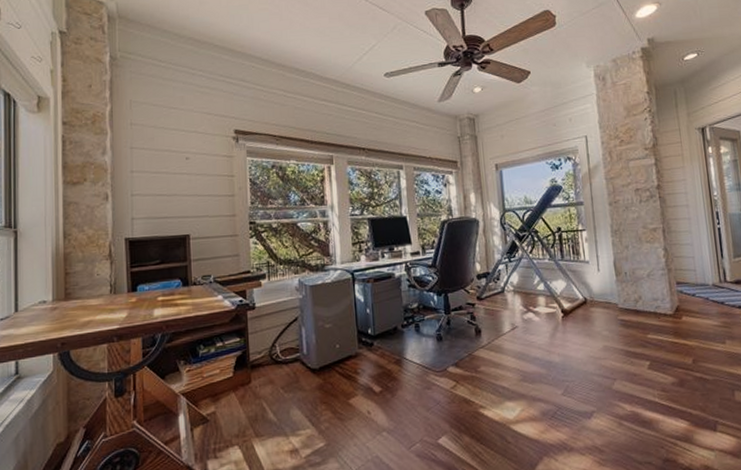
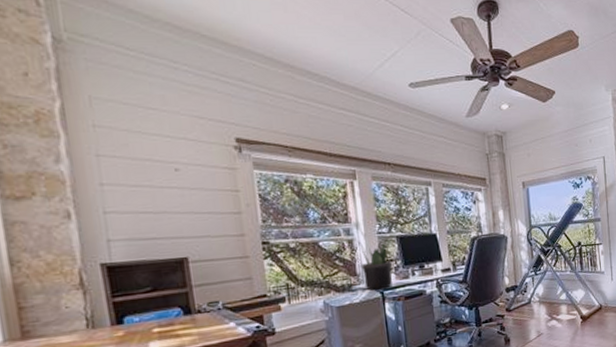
planter: none [334,225,363,271] -> present [360,243,393,290]

